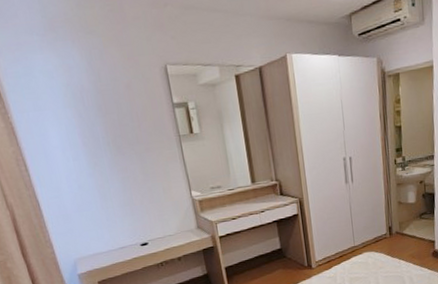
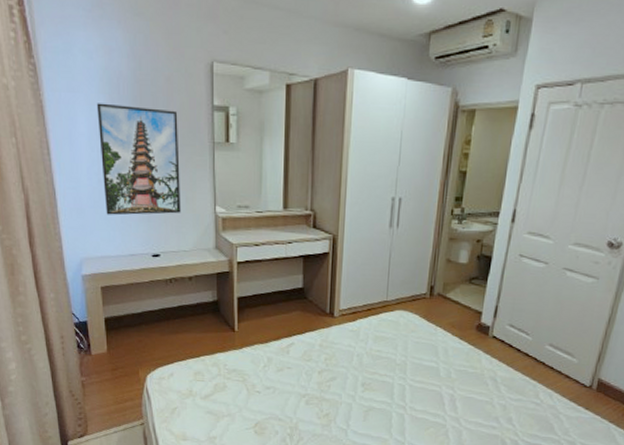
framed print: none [64,113,161,216] -> present [96,103,181,215]

